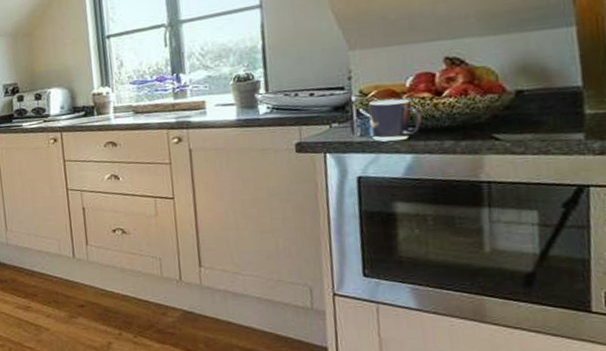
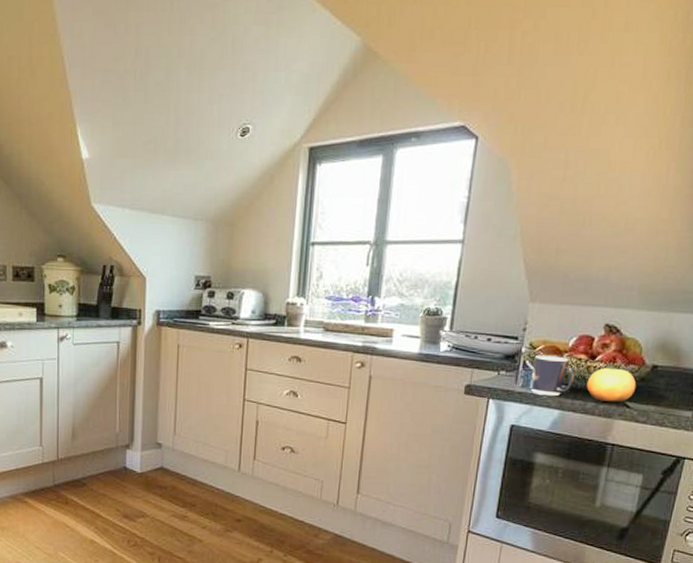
fruit: none [438,100,502,138] -> present [586,367,637,403]

